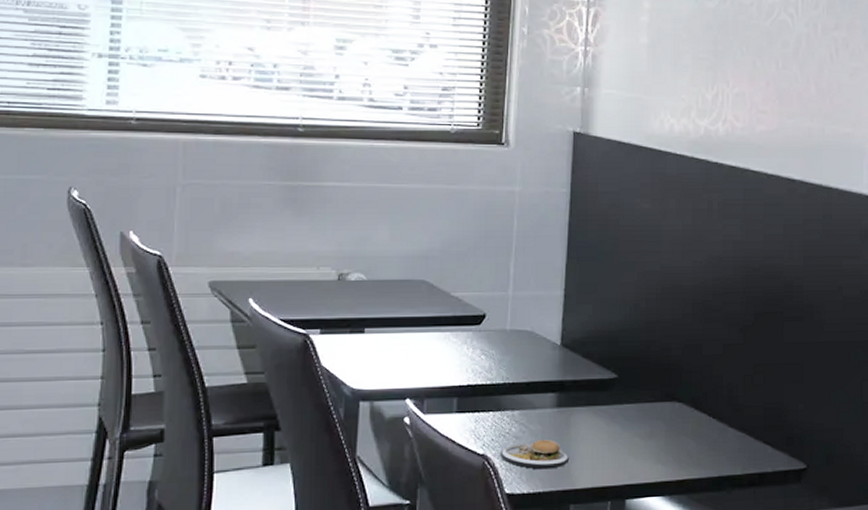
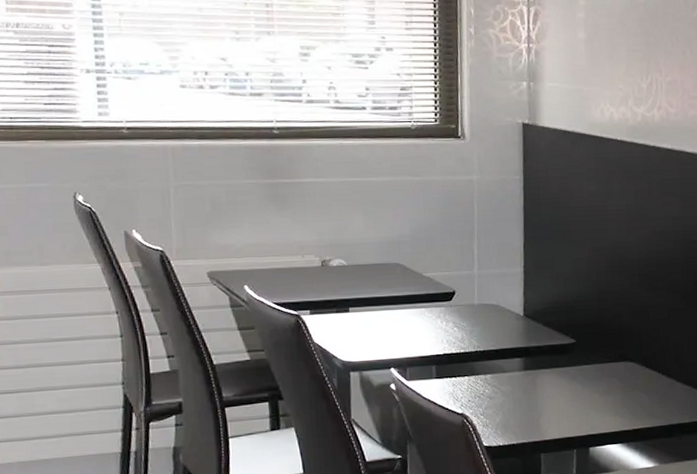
hamburger: present [500,439,570,470] -> none [477,399,538,425]

